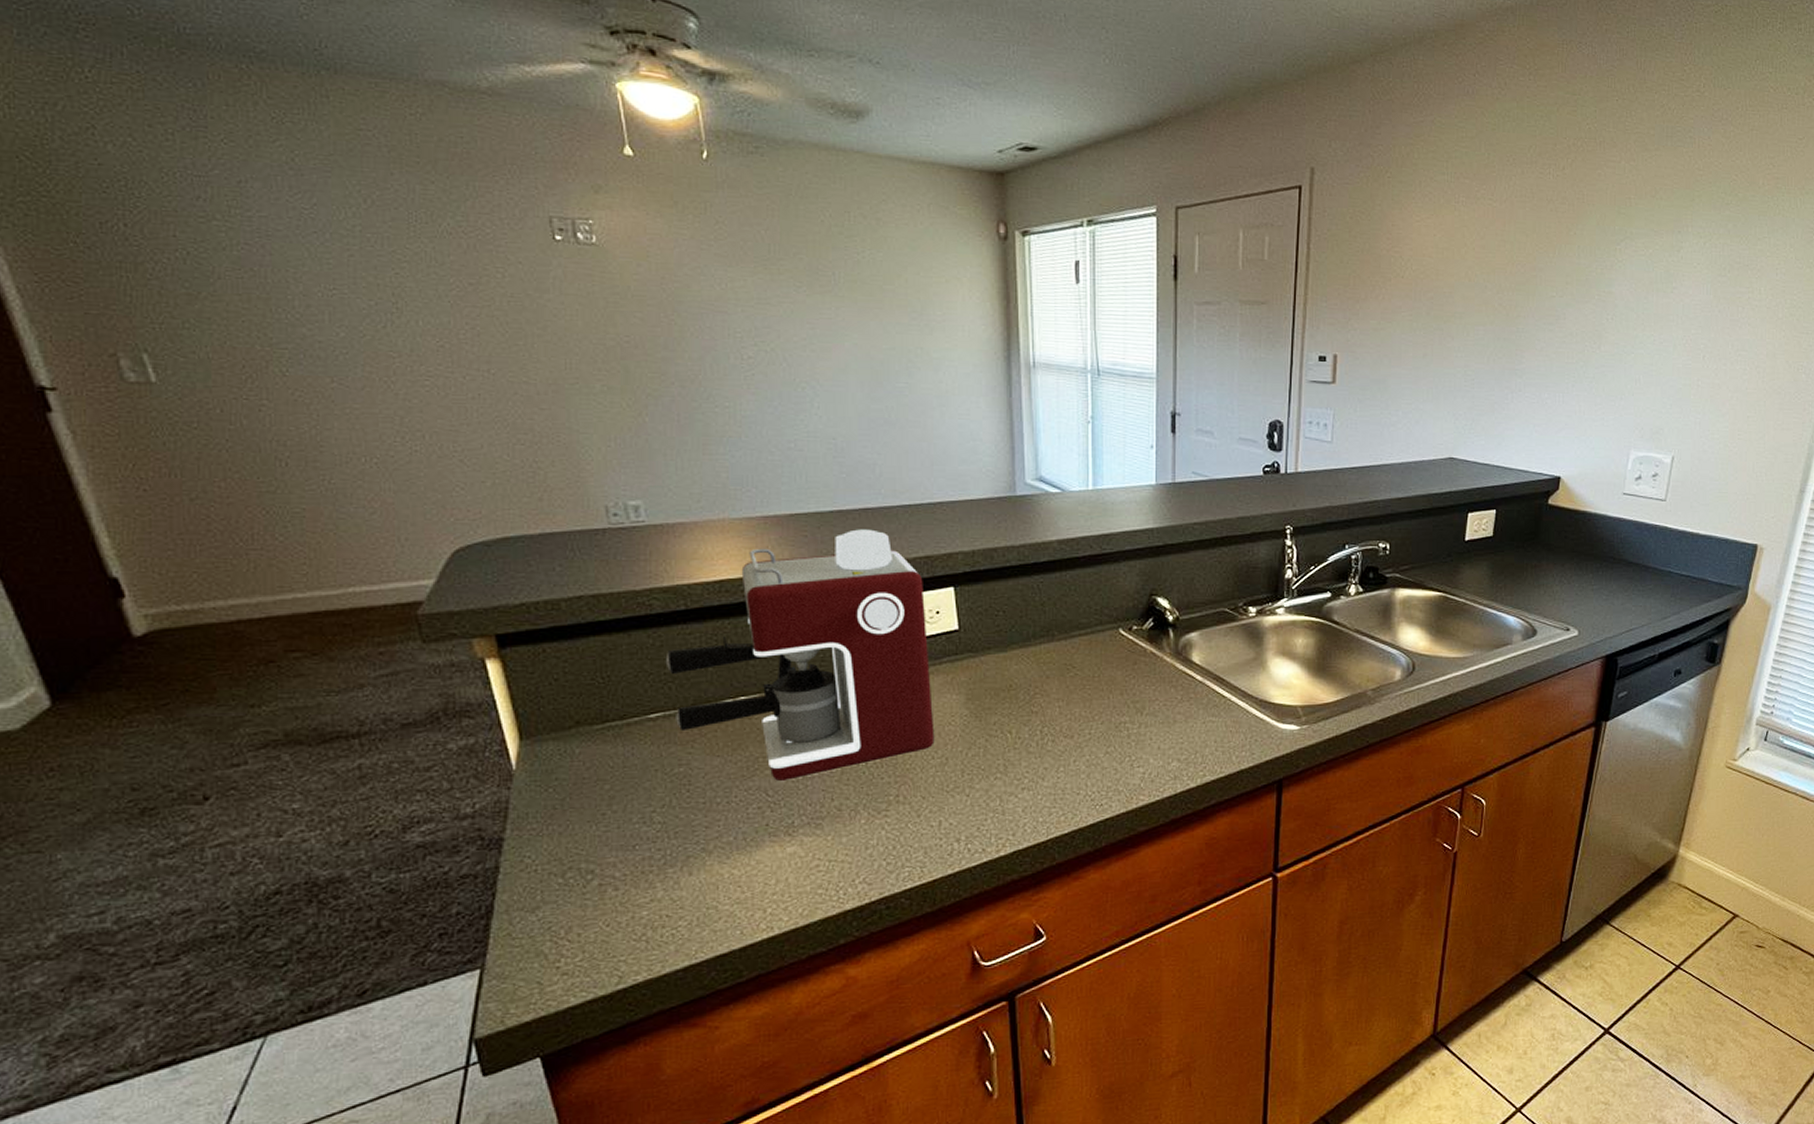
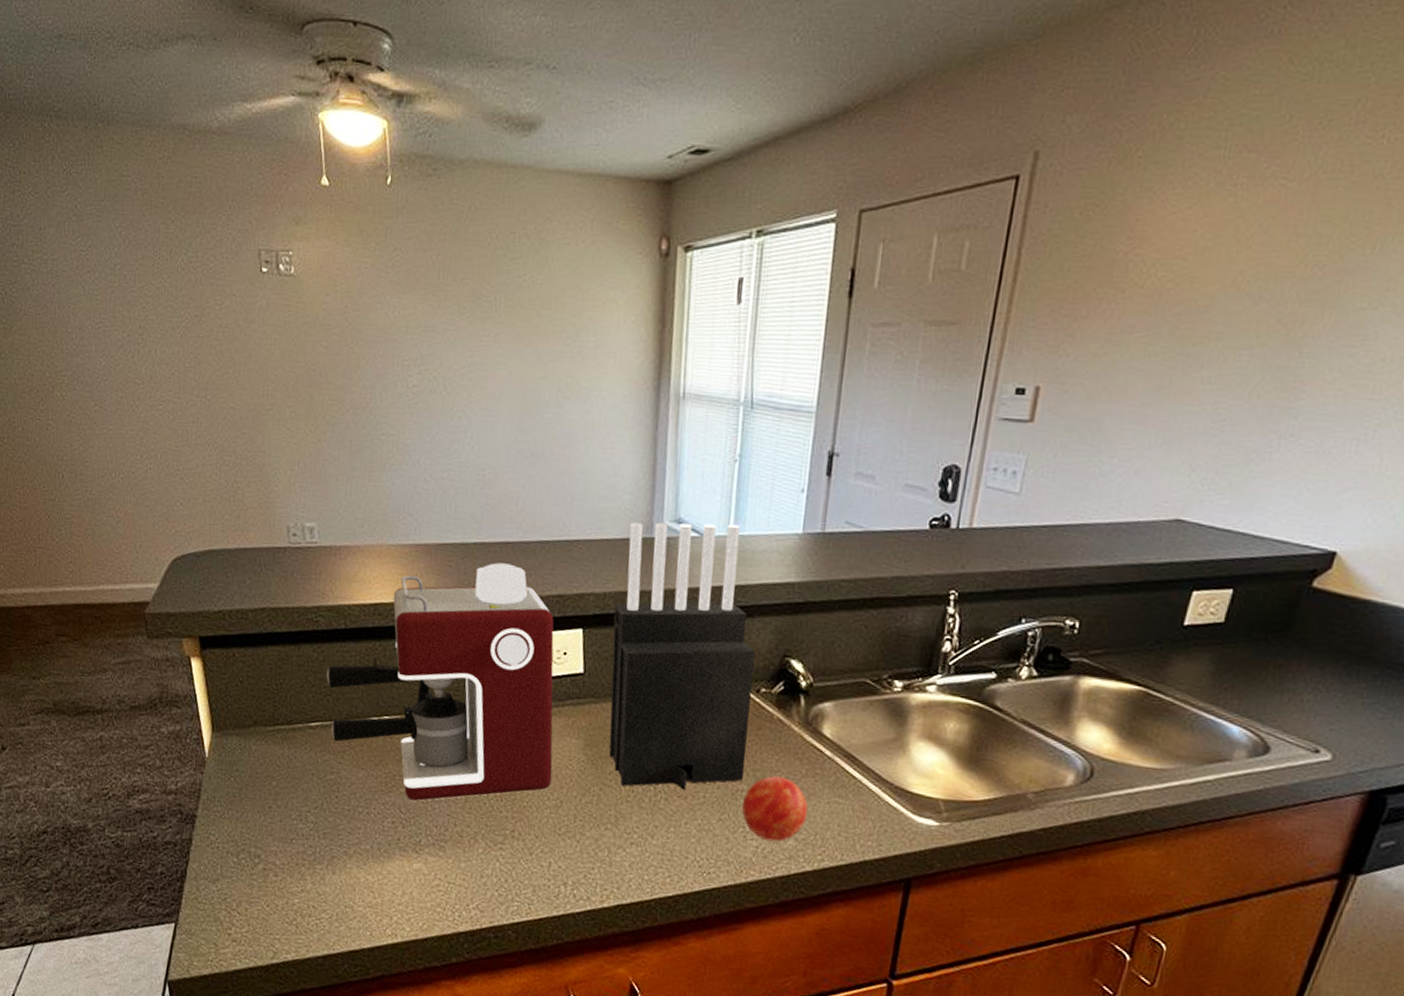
knife block: none [984,479,1125,734] -> present [609,522,755,790]
apple: none [1127,705,1187,766] -> present [742,776,808,842]

